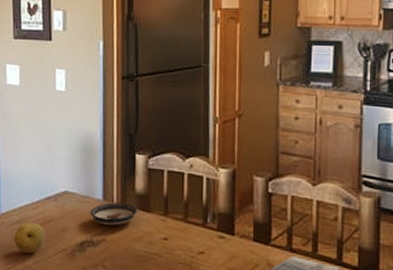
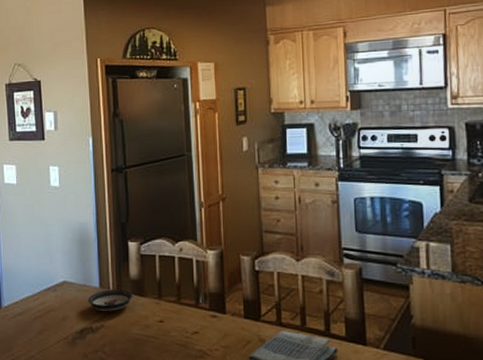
fruit: present [14,222,46,253] -> none [17,314,47,343]

